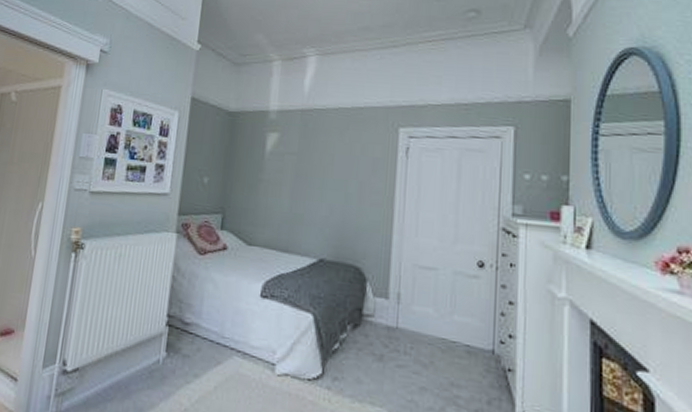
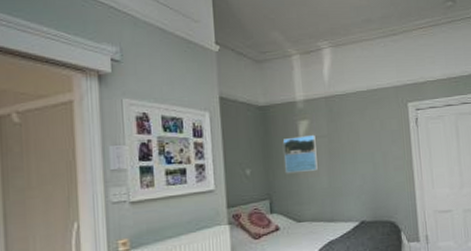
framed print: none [245,149,284,191] -> present [283,134,318,174]

